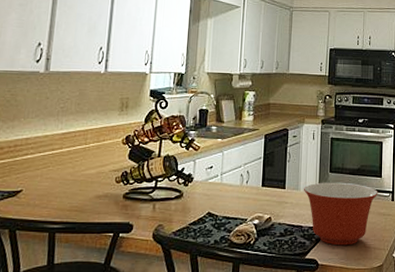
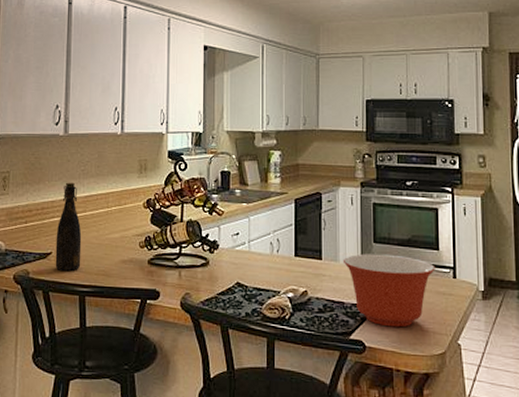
bottle: none [24,119,56,208] -> present [55,182,82,271]

